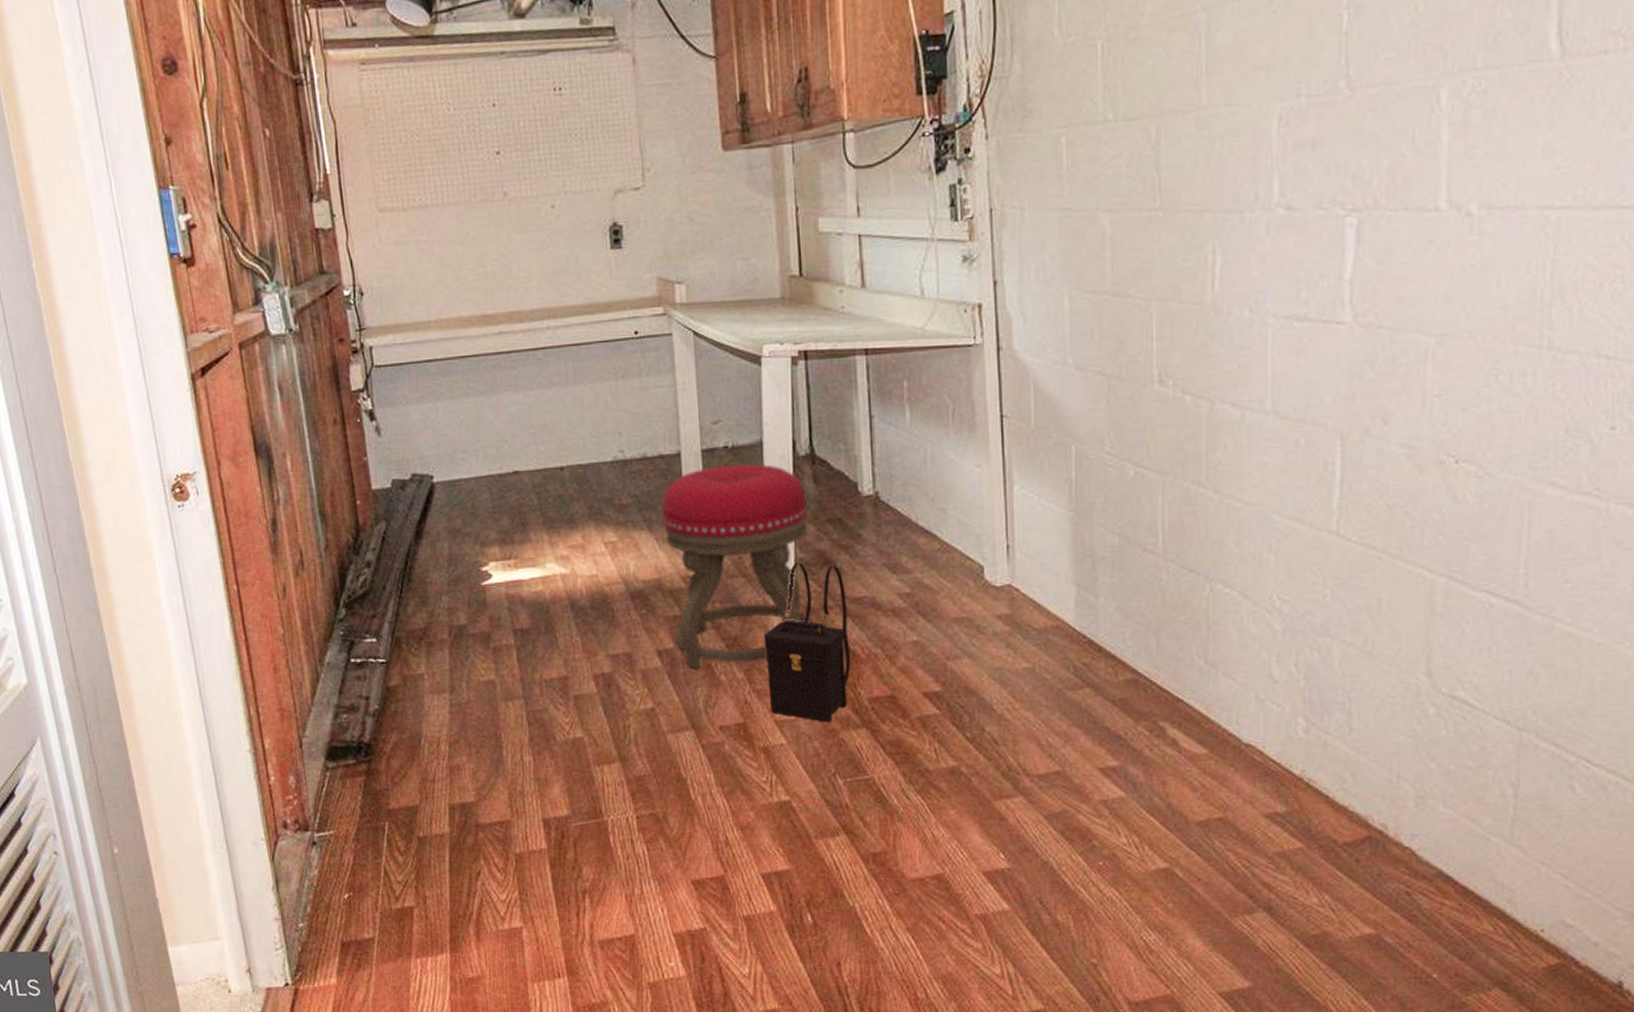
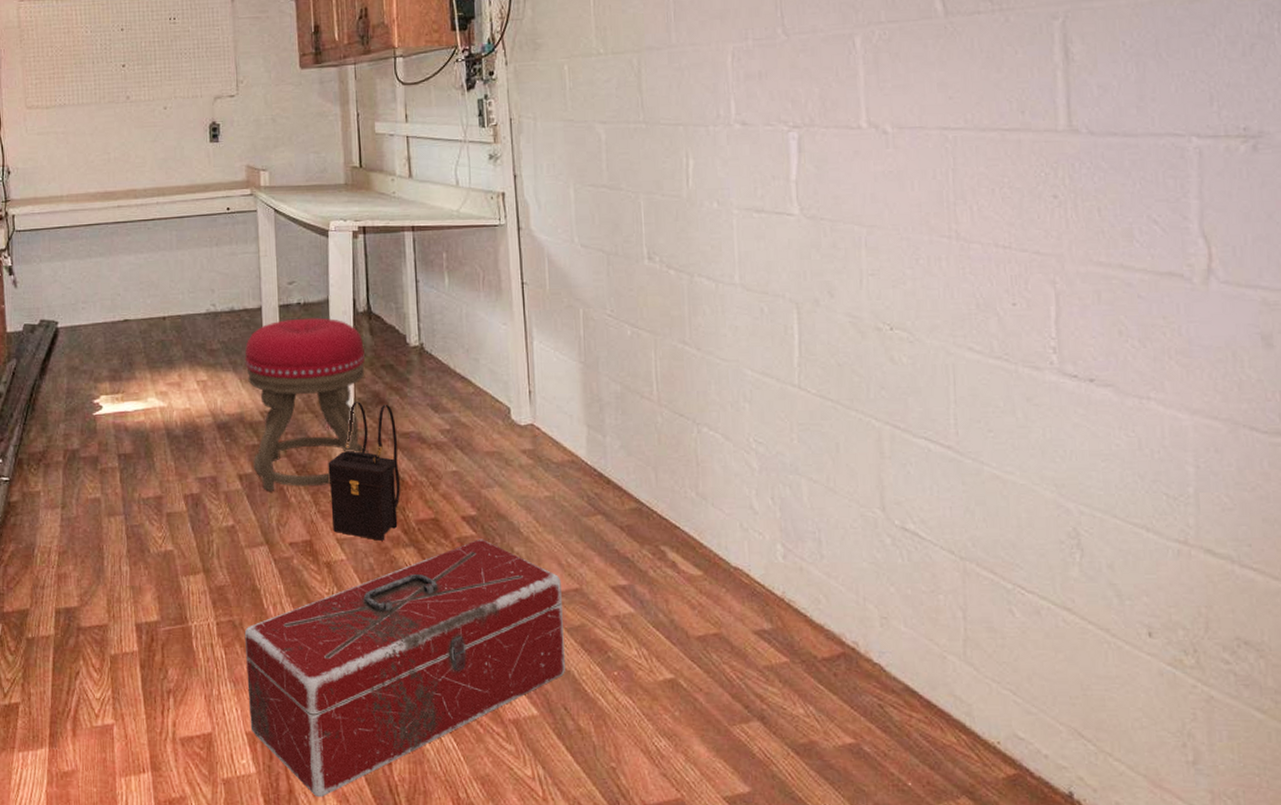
toolbox: none [669,717,1042,1000] -> present [244,539,565,798]

